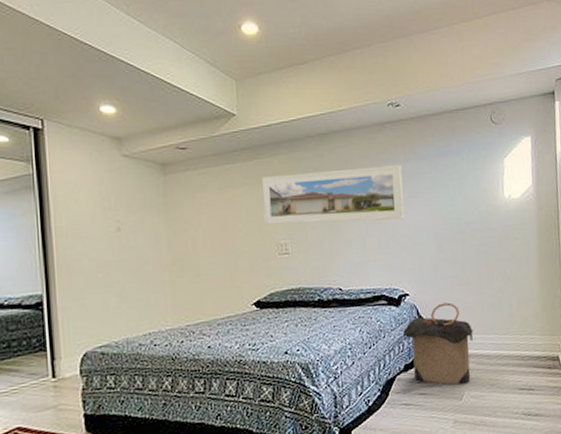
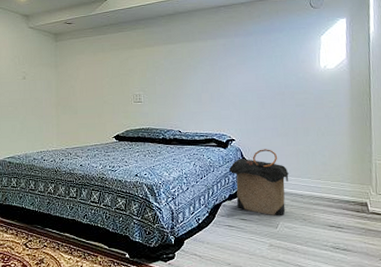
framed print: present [261,165,405,225] -> none [123,39,234,81]

